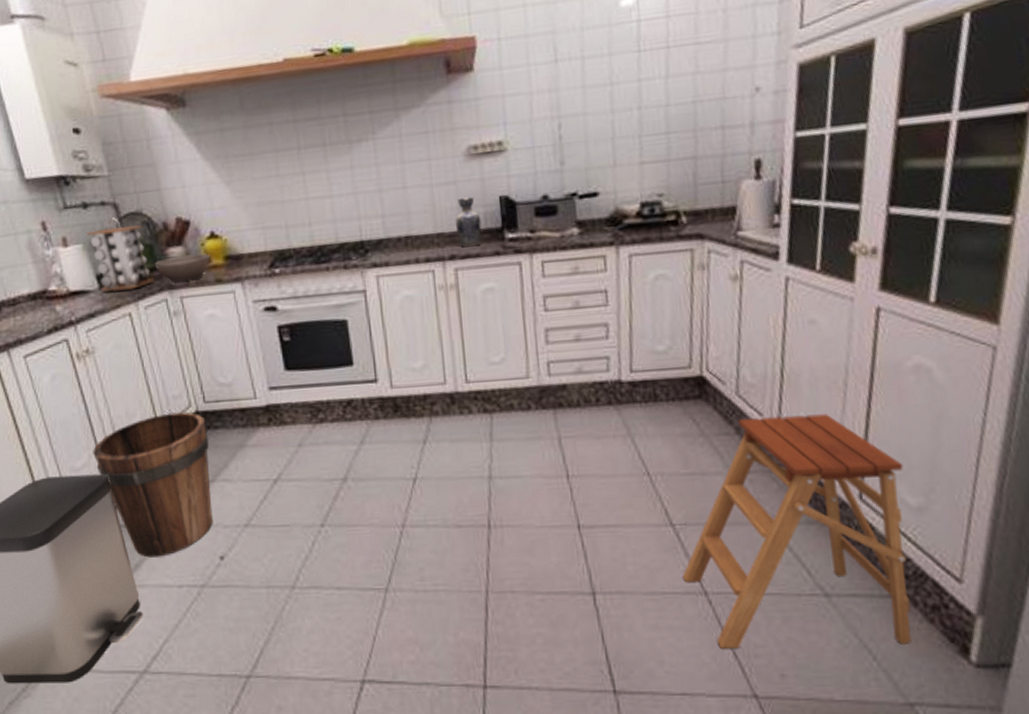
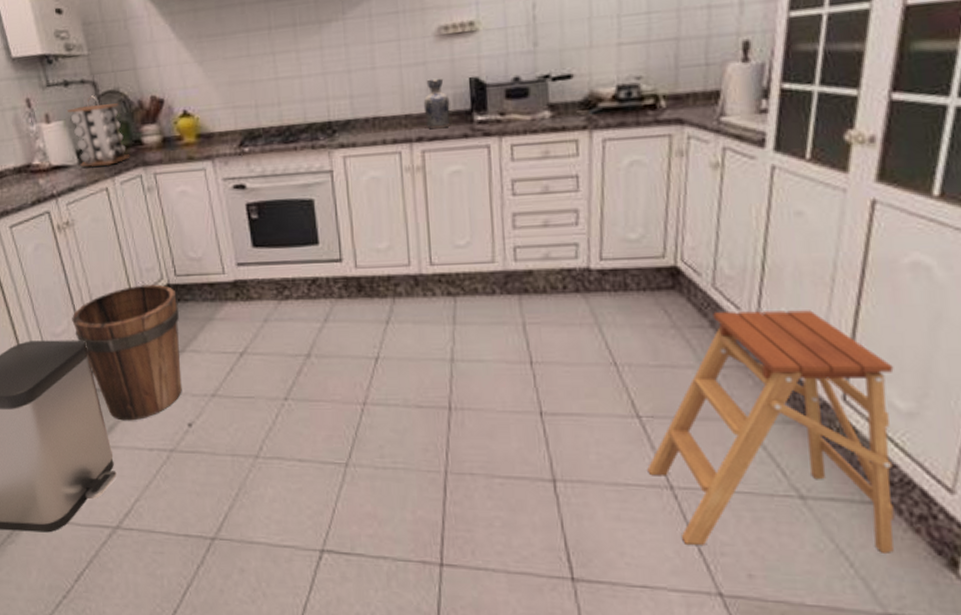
bowl: present [154,253,210,283] -> none [130,131,182,159]

